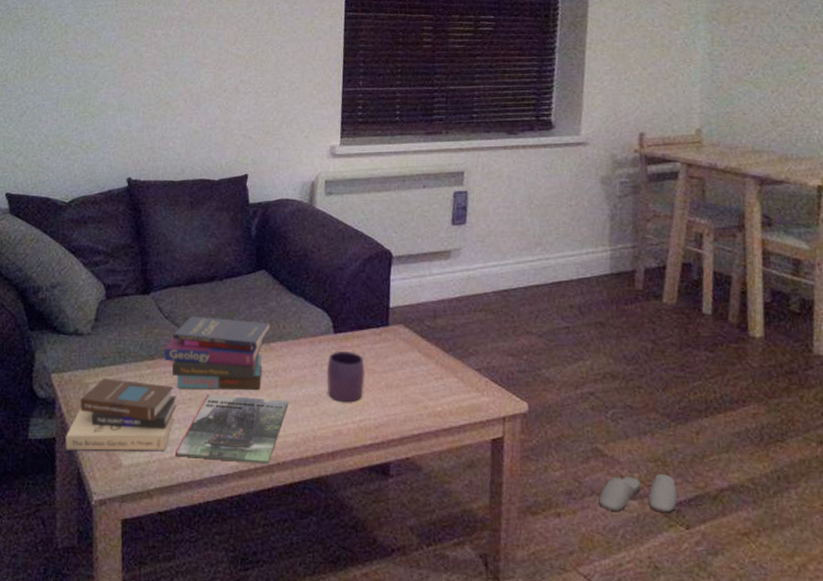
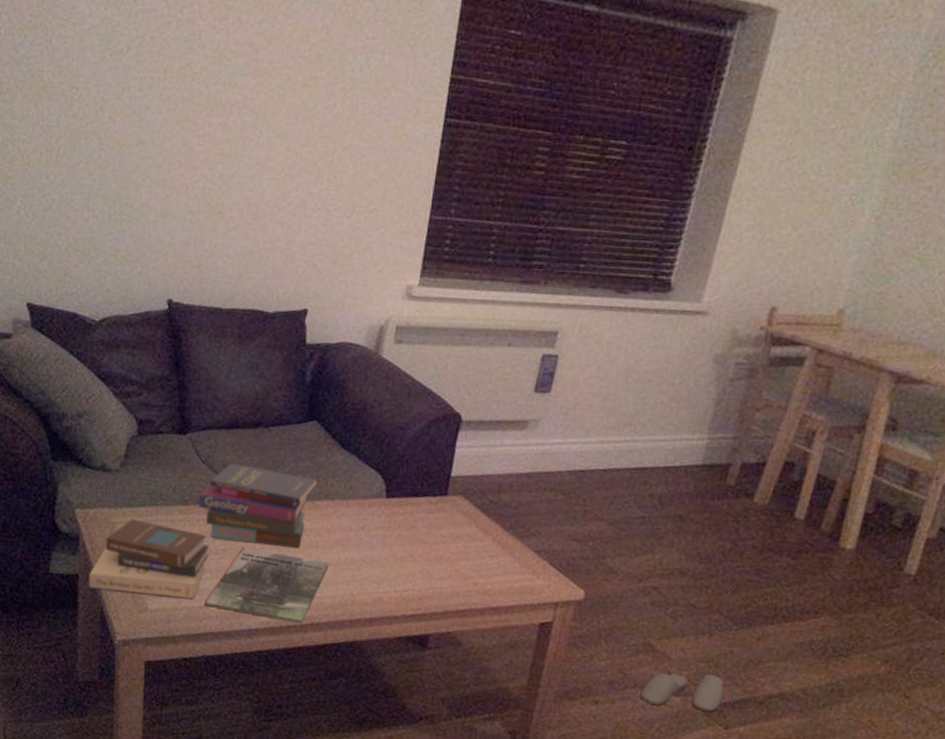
mug: present [326,350,365,403] -> none [371,516,416,572]

